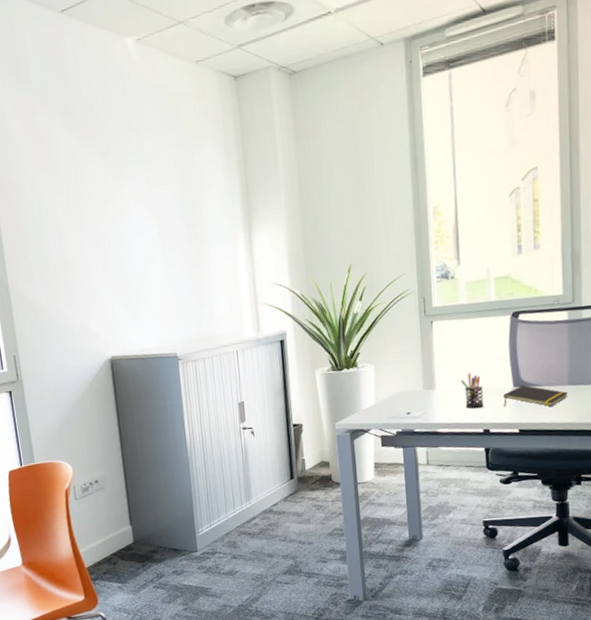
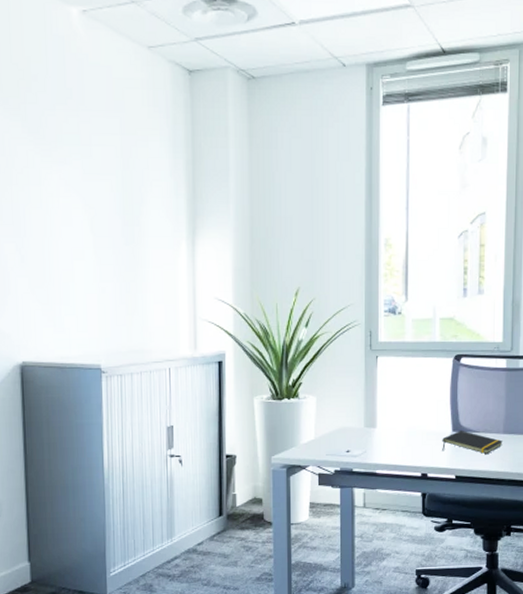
pen holder: present [460,373,483,408] -> none [401,413,422,450]

